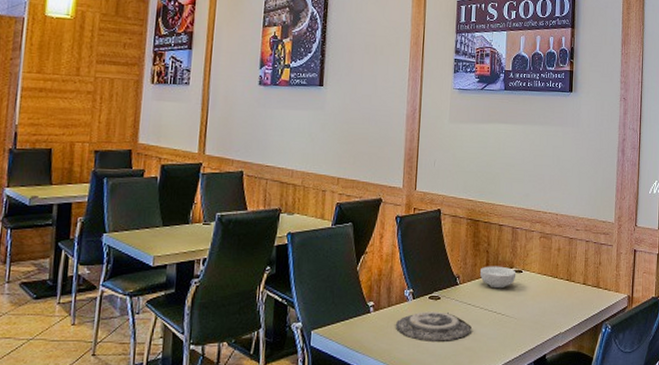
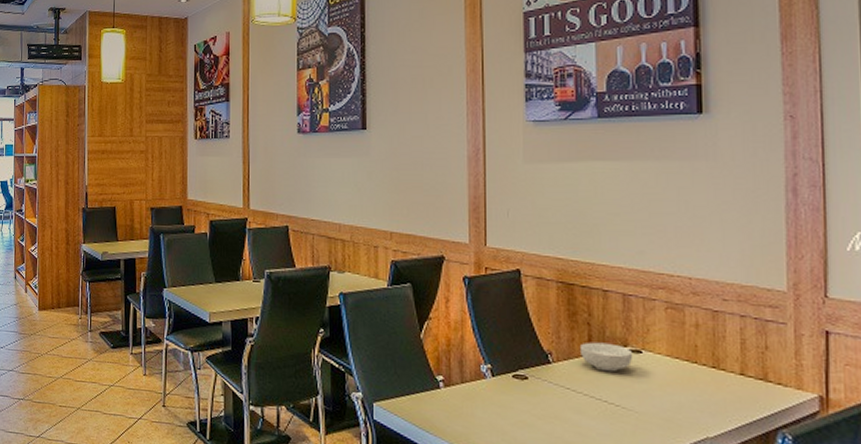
plate: present [395,311,471,341] -> none [471,392,573,432]

